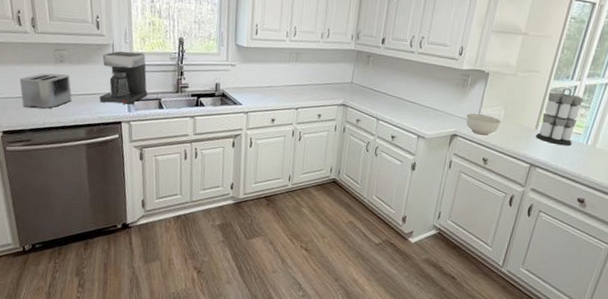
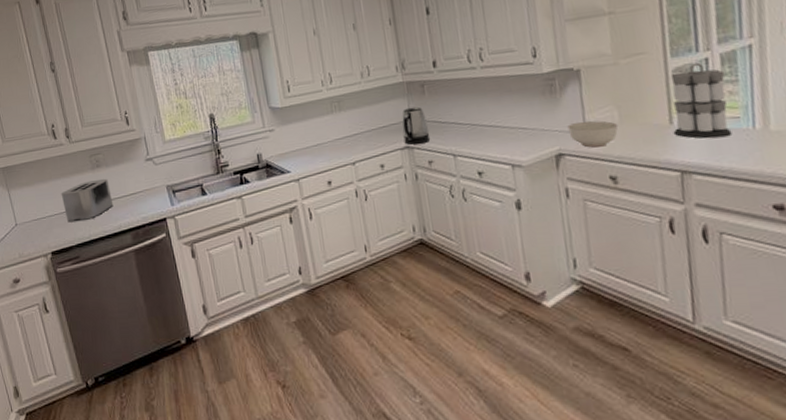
coffee maker: present [100,51,148,104] -> none [136,139,188,201]
kettle: none [342,72,365,105] -> present [401,106,431,145]

